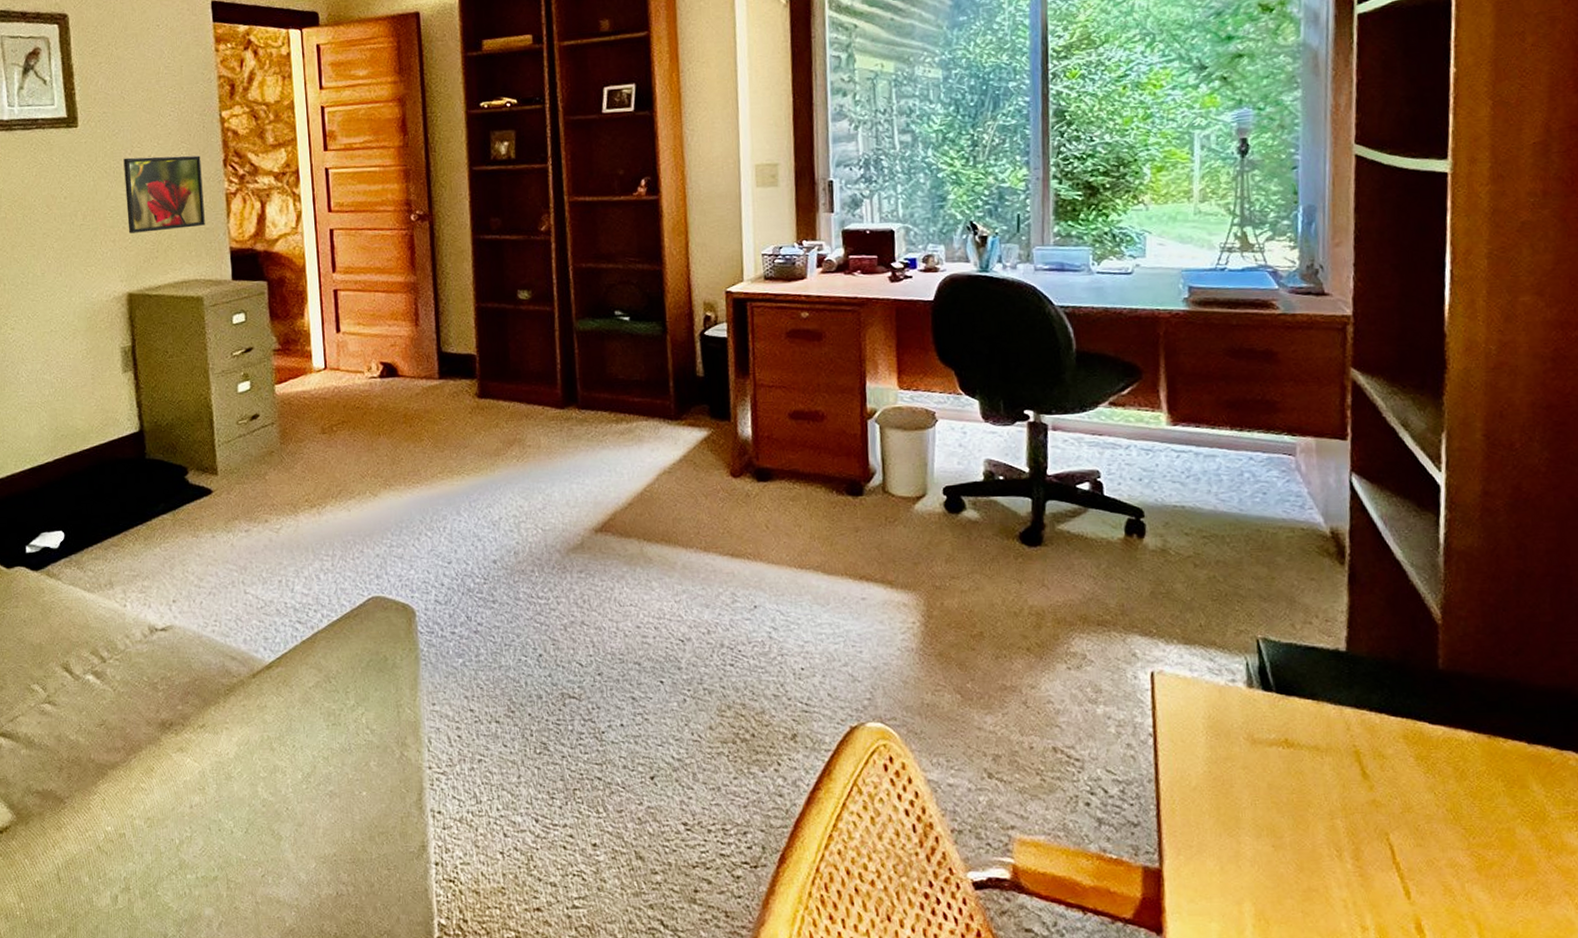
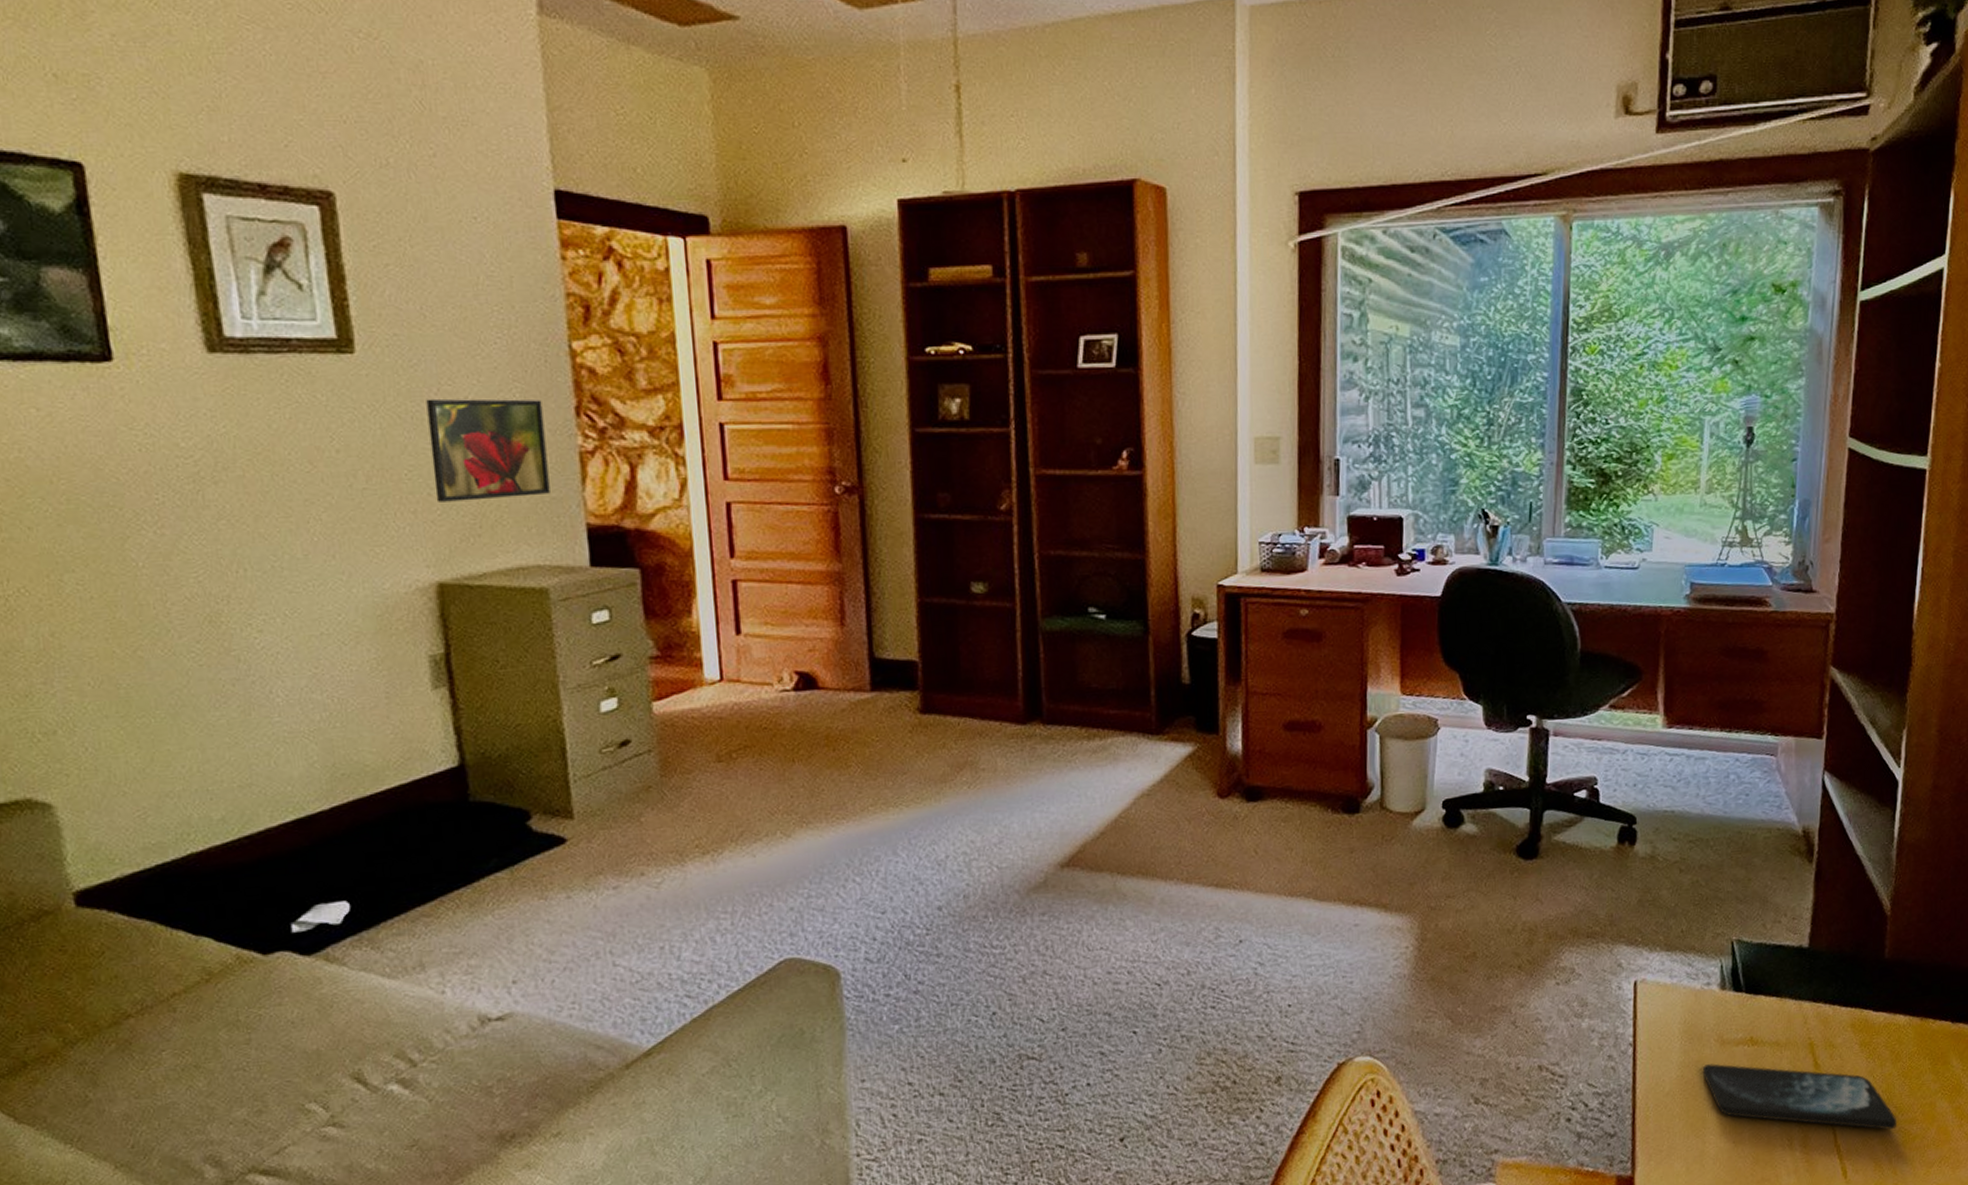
smartphone: none [1232,762,1468,852] -> present [1702,1064,1897,1130]

